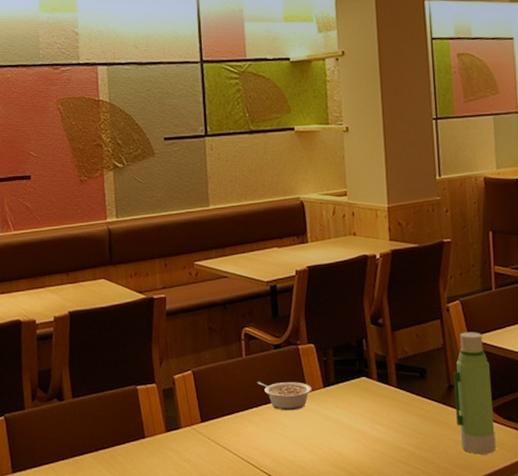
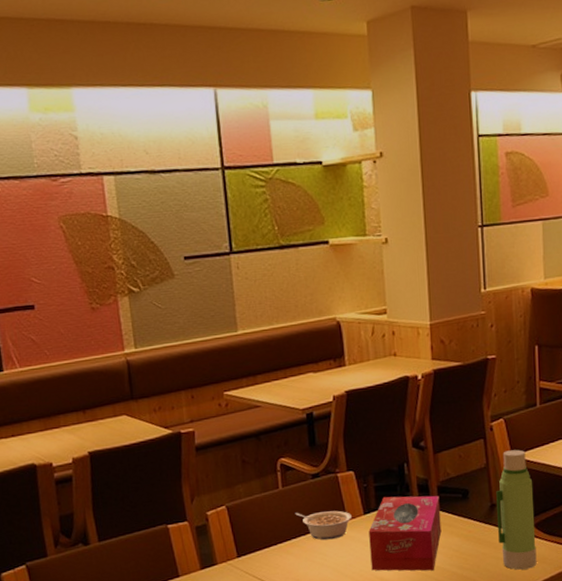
tissue box: none [328,370,400,449] -> present [368,495,442,571]

